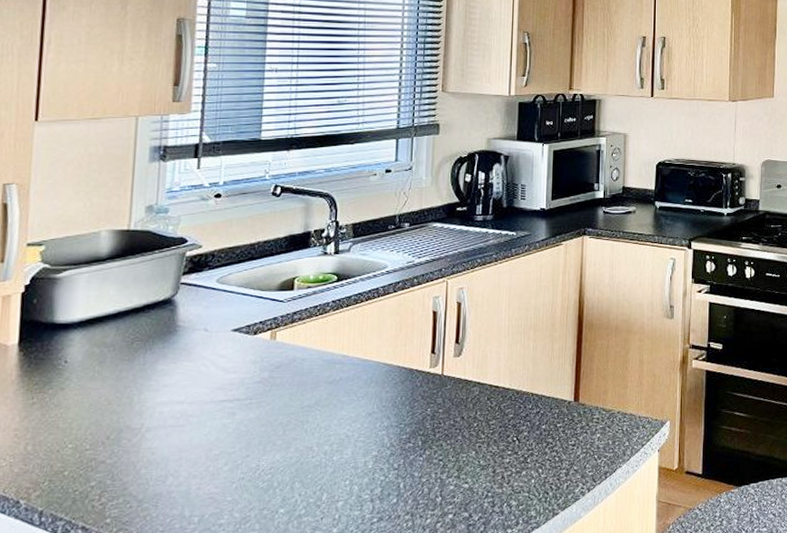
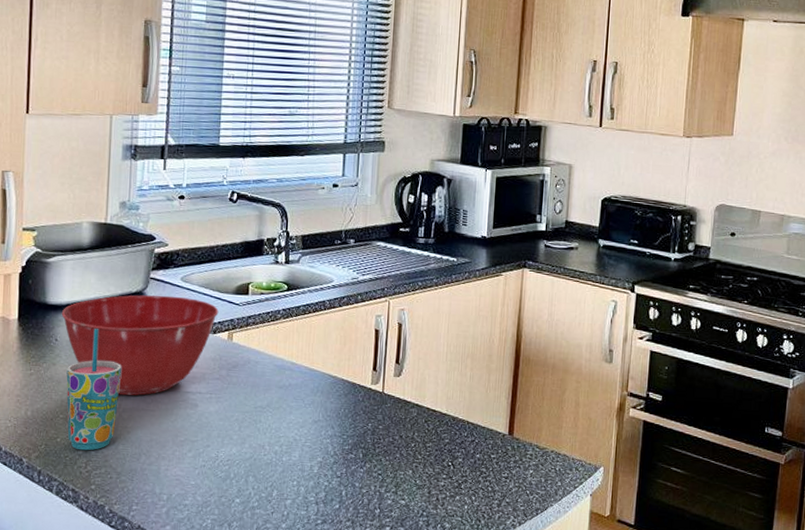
mixing bowl: none [72,299,260,414] -> present [61,295,219,396]
cup: none [77,344,145,482] -> present [66,329,121,451]

